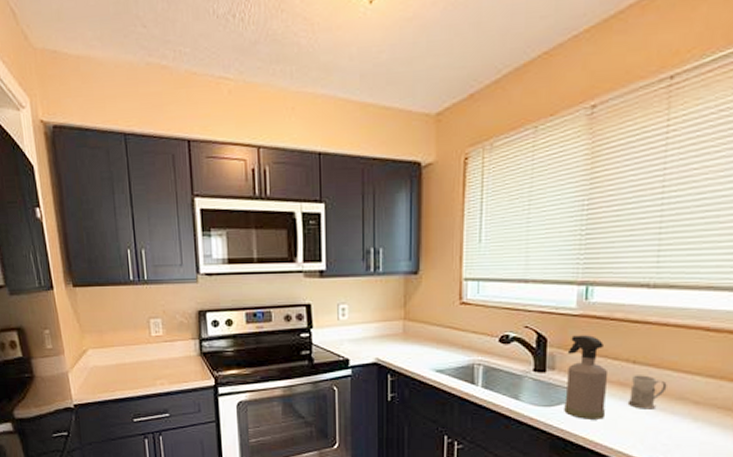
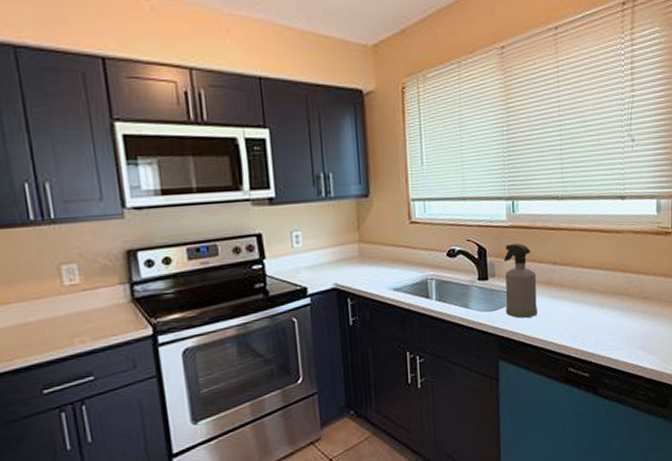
mug: present [627,375,667,410] -> none [553,273,580,303]

